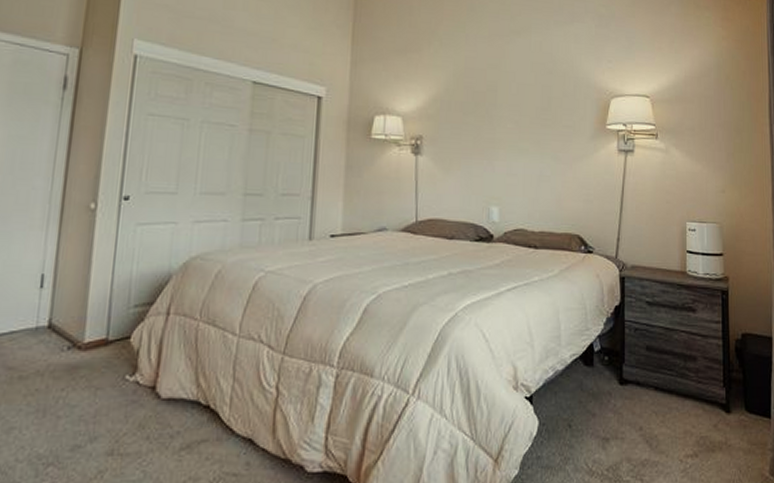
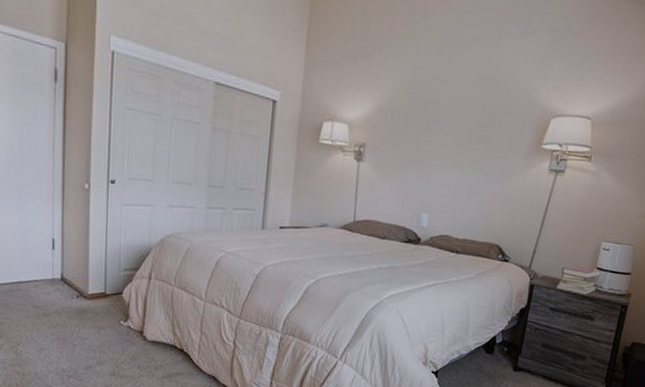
books: none [648,250,692,283] -> present [556,265,601,295]

